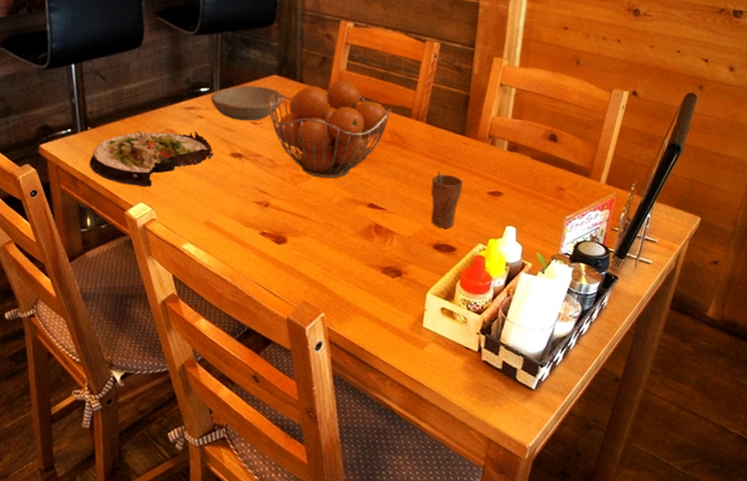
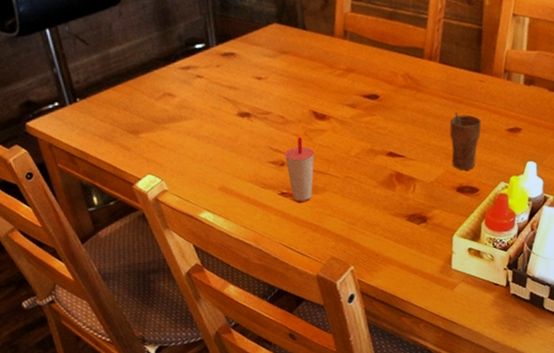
salad plate: present [89,131,214,187] -> none [84,92,220,158]
bowl: present [210,86,282,121] -> none [207,37,286,77]
fruit basket: present [269,80,391,178] -> none [271,23,403,131]
cup: none [270,181,299,243] -> present [284,137,315,201]

